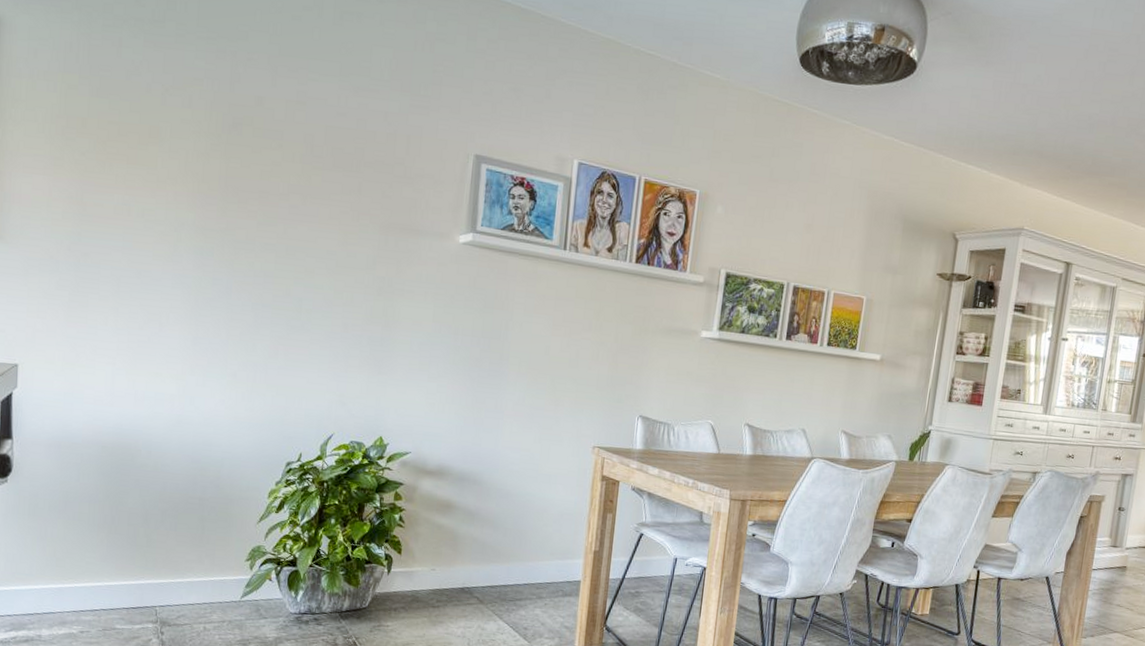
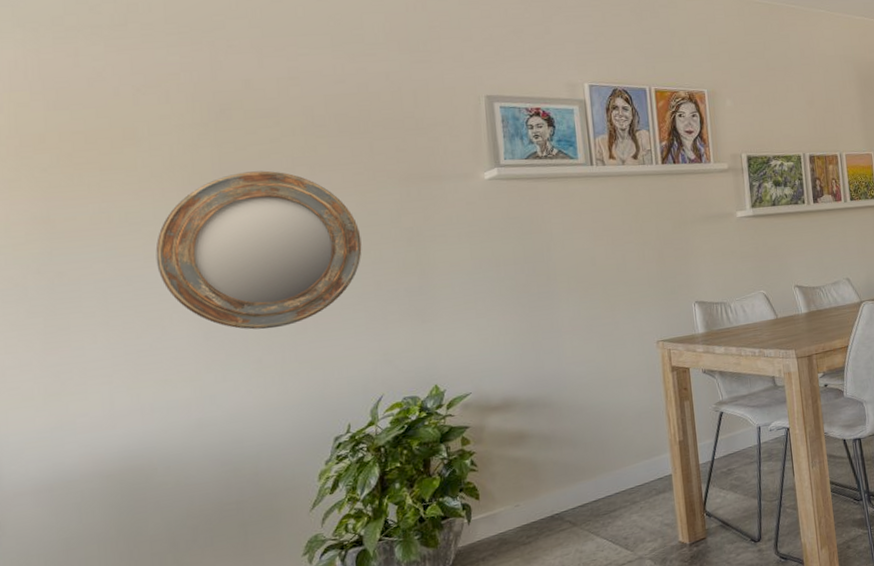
home mirror: none [162,189,338,348] -> present [155,170,362,330]

